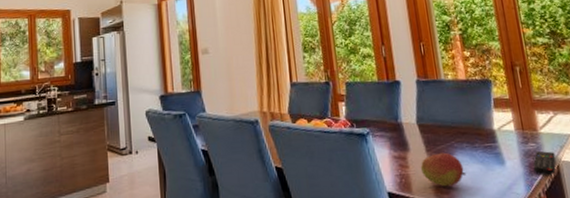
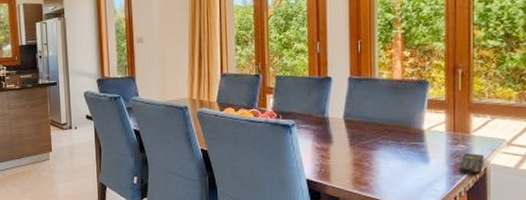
fruit: present [420,152,466,187] -> none [341,147,387,179]

